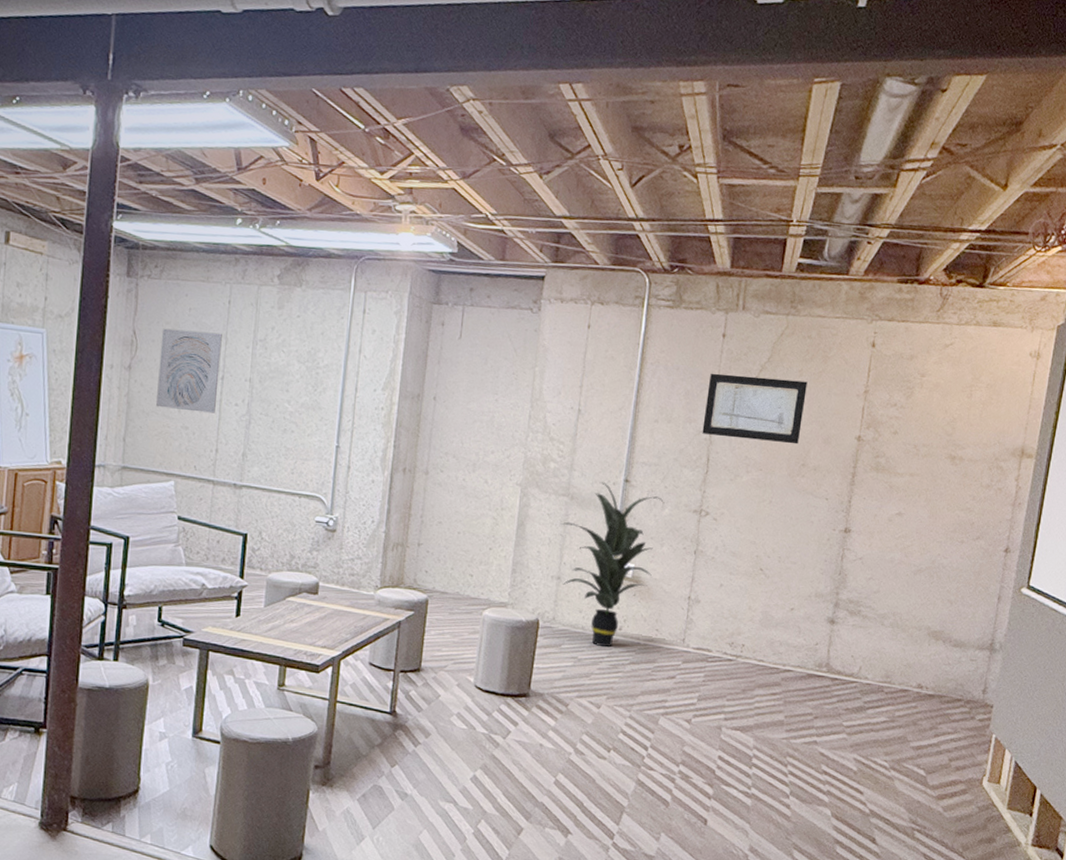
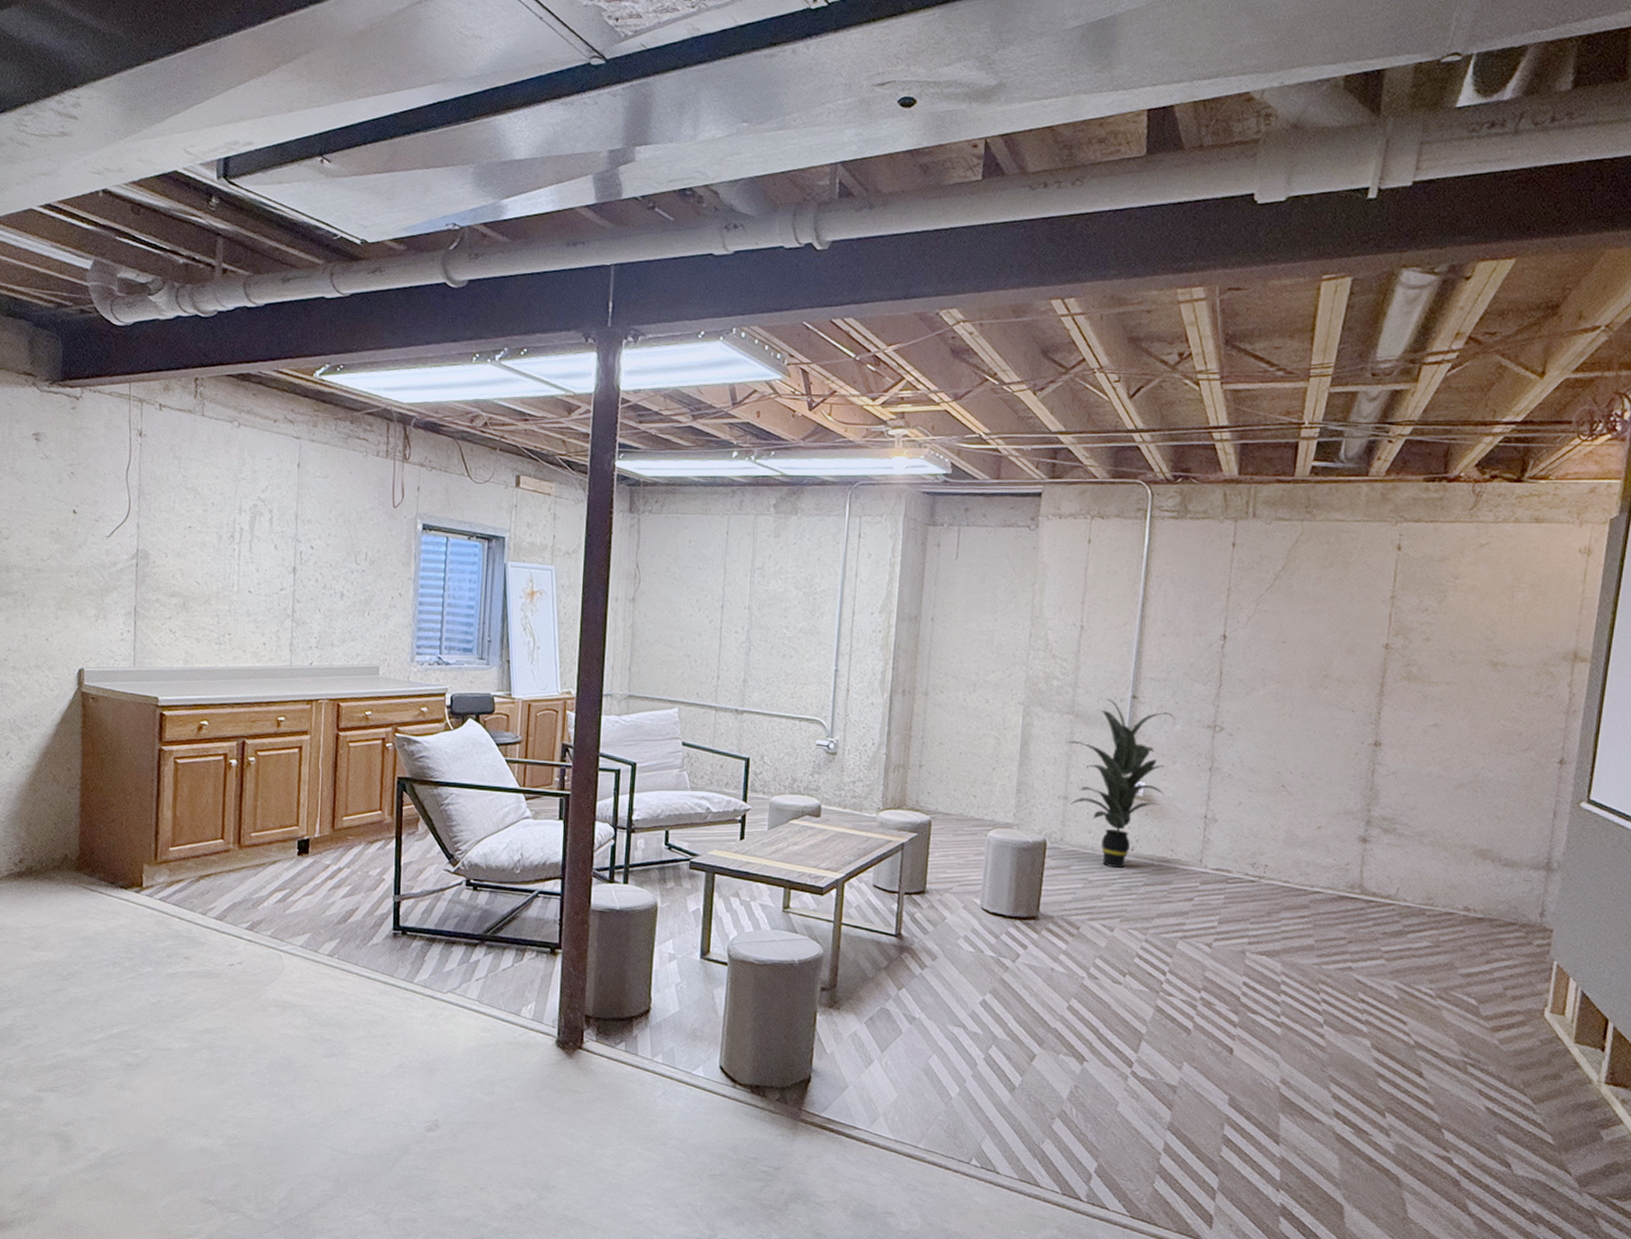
wall art: present [156,328,222,413] -> none [659,560,721,641]
wall art: present [702,373,808,445] -> none [1213,583,1327,655]

